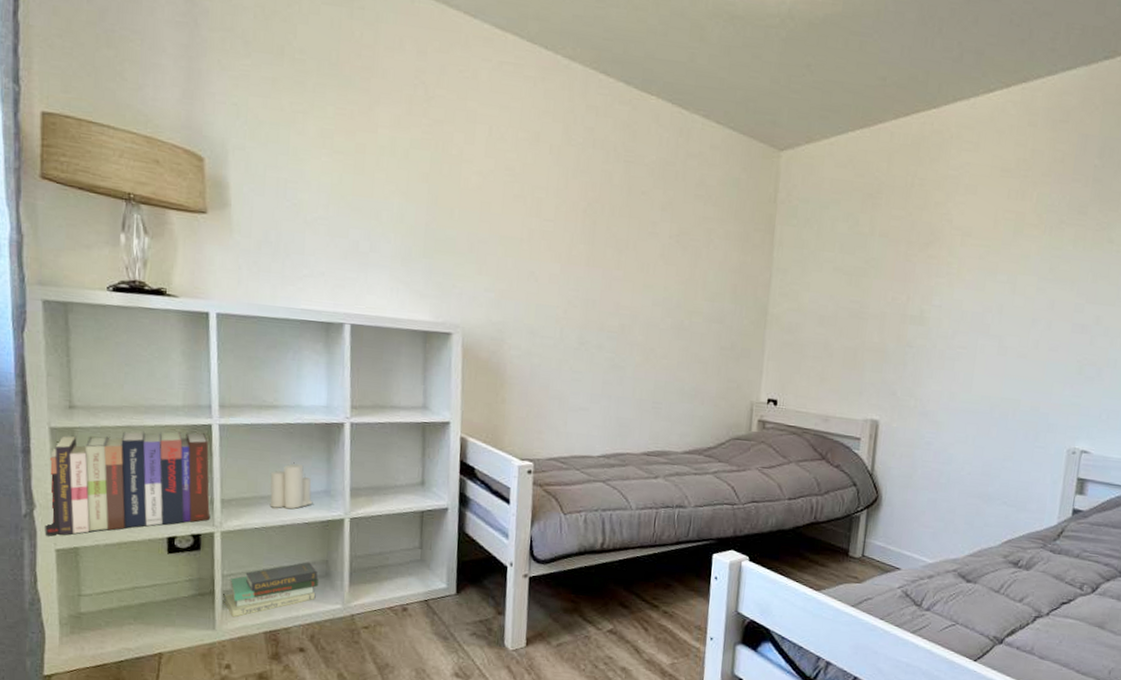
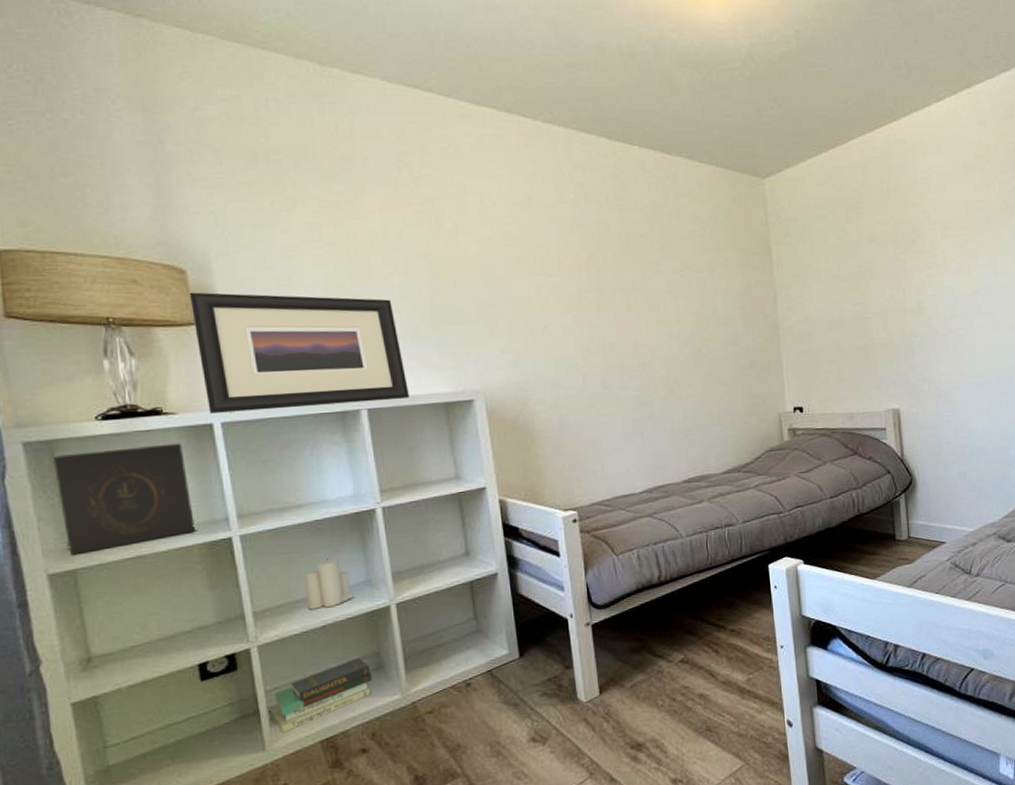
books: present [44,431,210,536] -> none [52,548,242,691]
decorative box: none [67,317,181,414] -> present [53,443,195,555]
picture frame: none [203,180,393,320] -> present [189,292,410,414]

